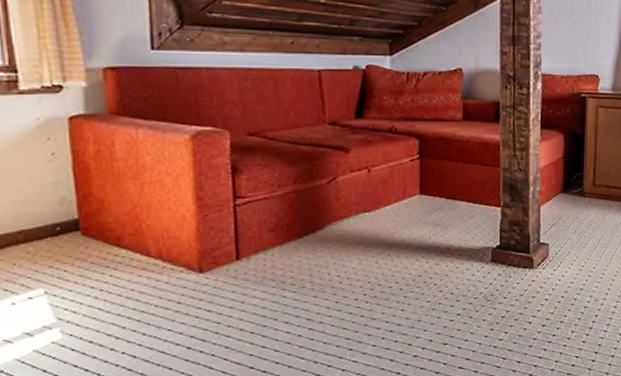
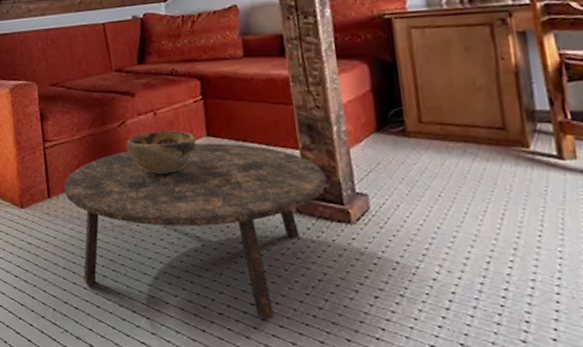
coffee table: none [258,201,518,357] -> present [64,143,326,321]
decorative bowl: none [336,188,409,231] -> present [126,130,197,174]

